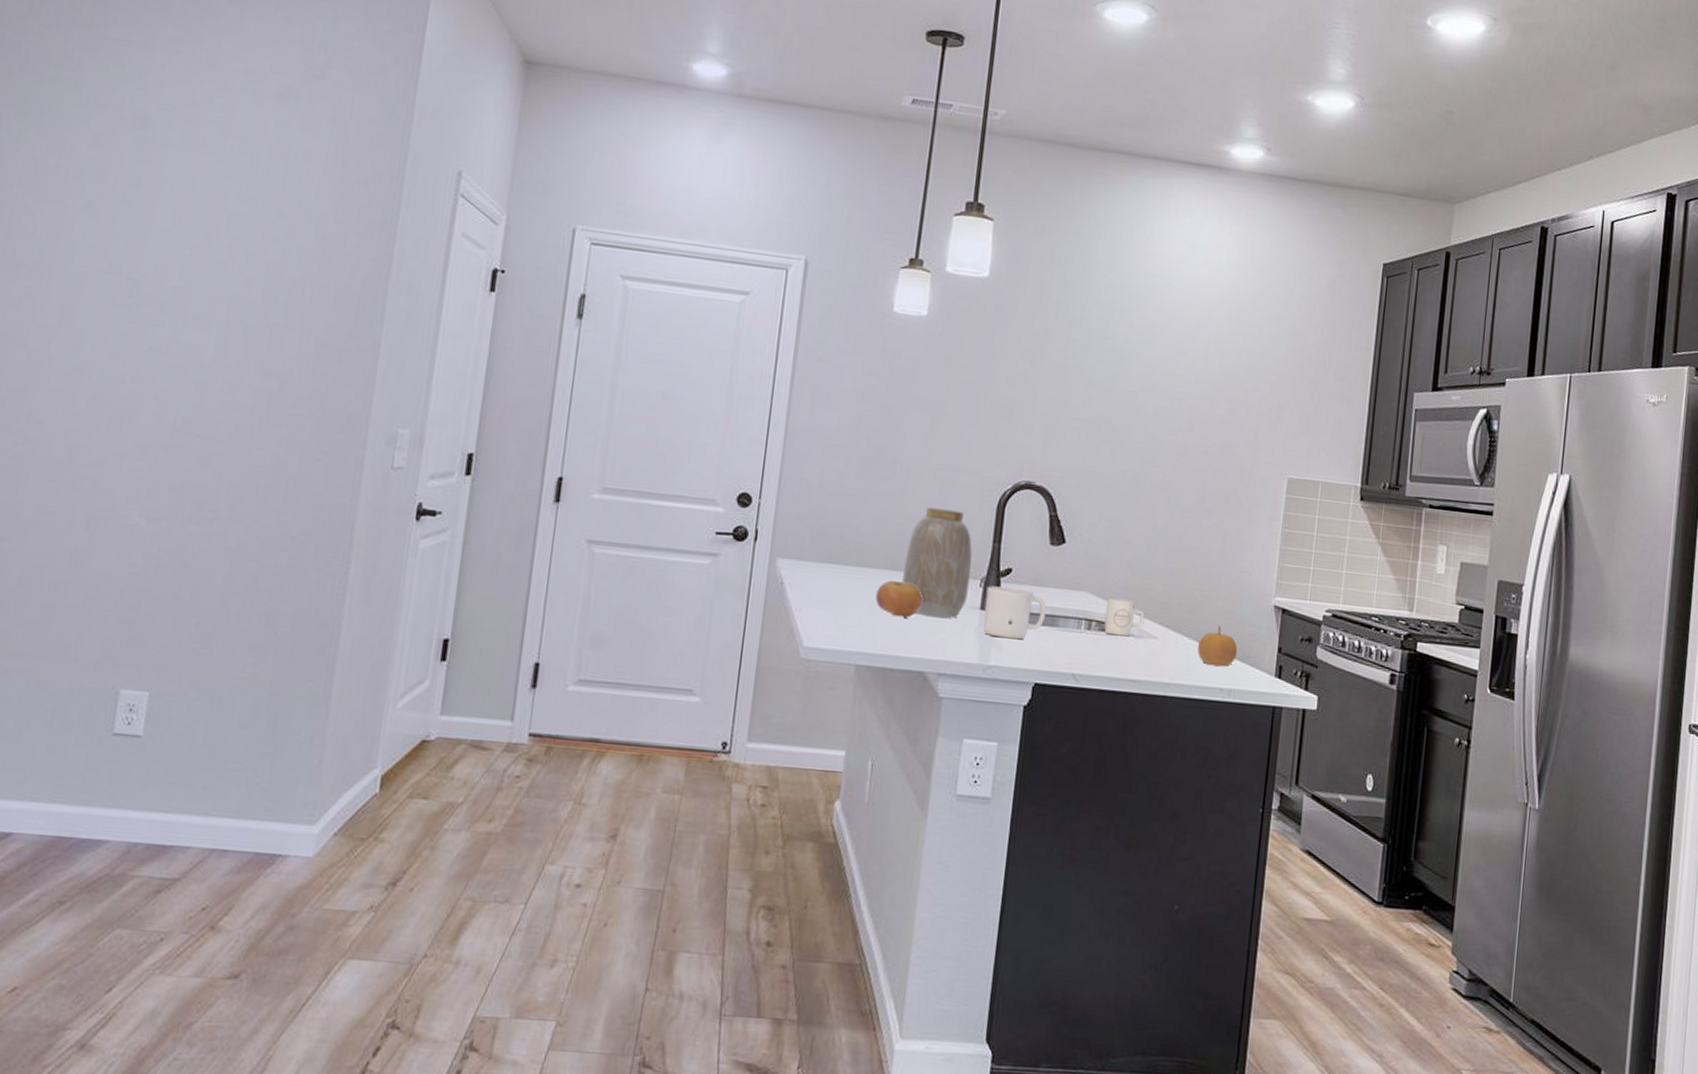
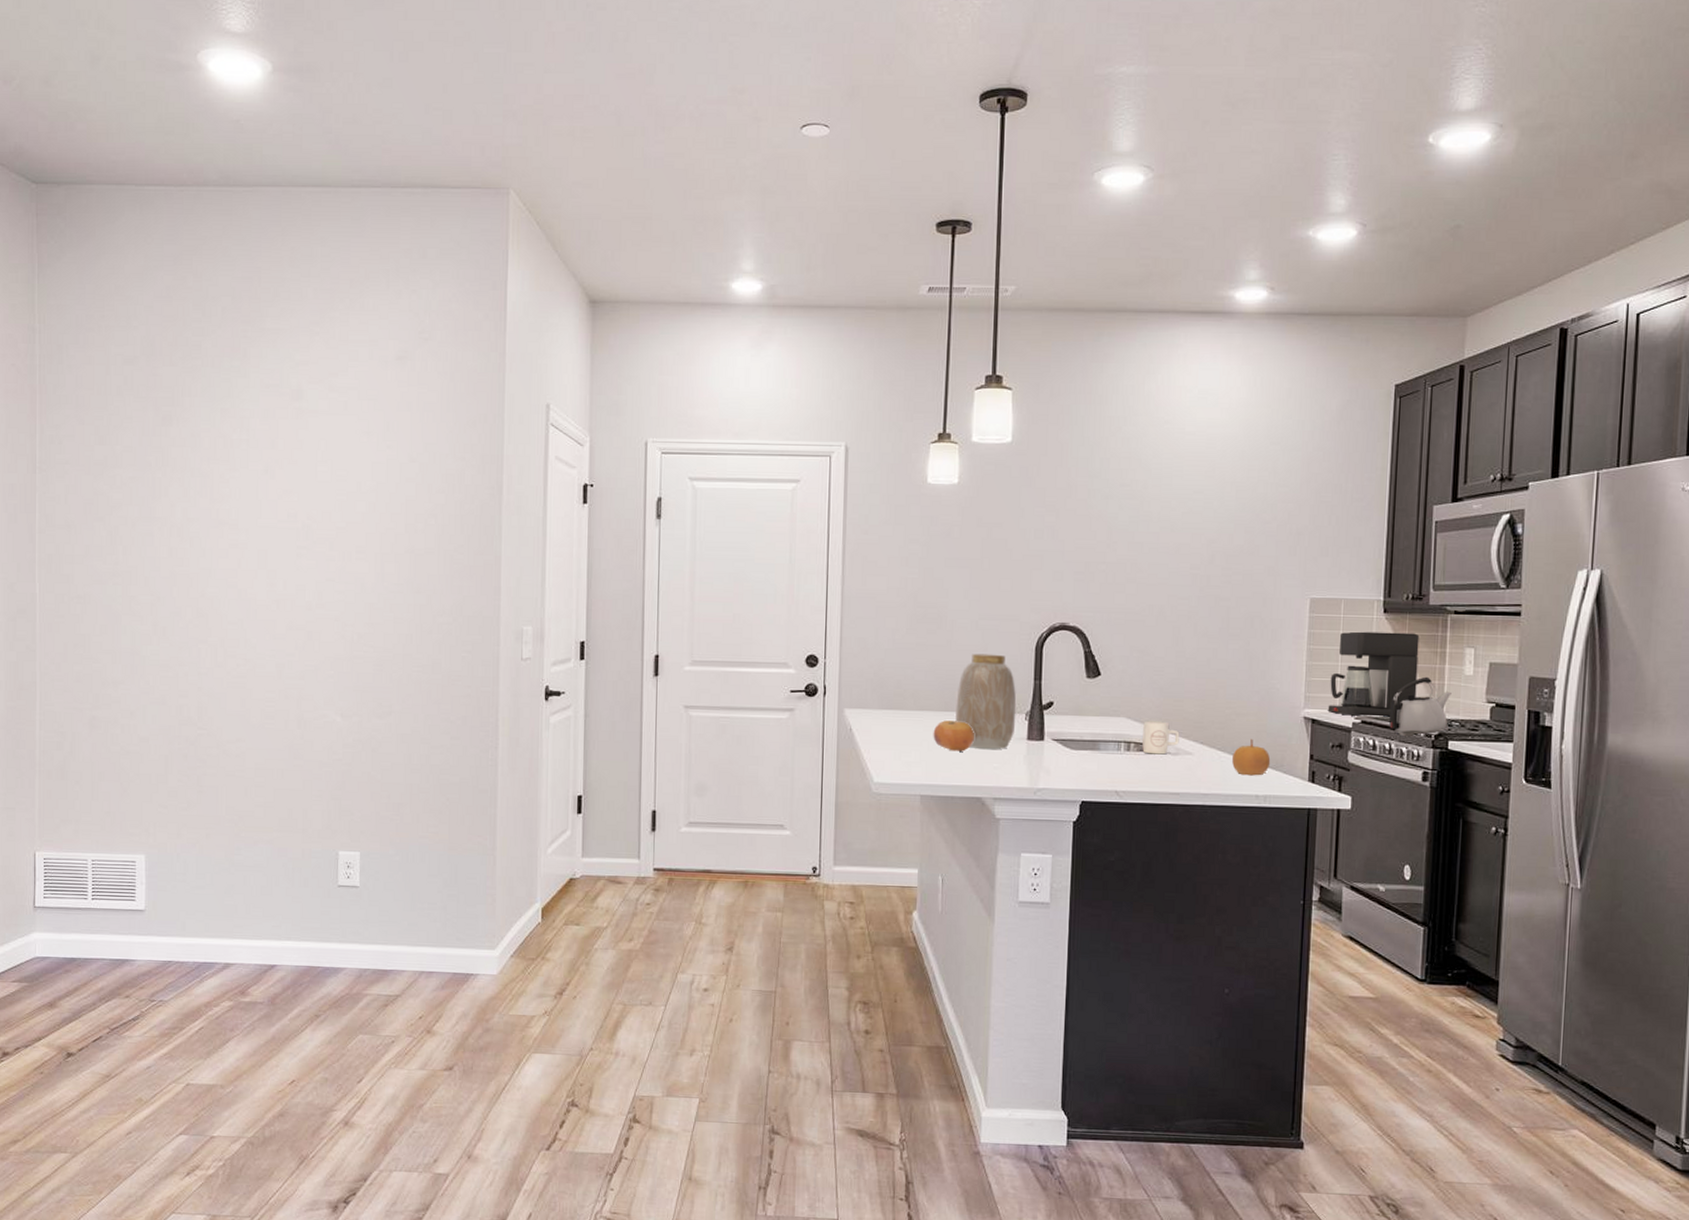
mug: present [983,585,1047,640] -> none [1030,718,1088,764]
coffee maker: none [1299,517,1394,612] -> present [1327,631,1420,717]
kettle: none [1359,571,1423,636] -> present [1388,676,1451,737]

